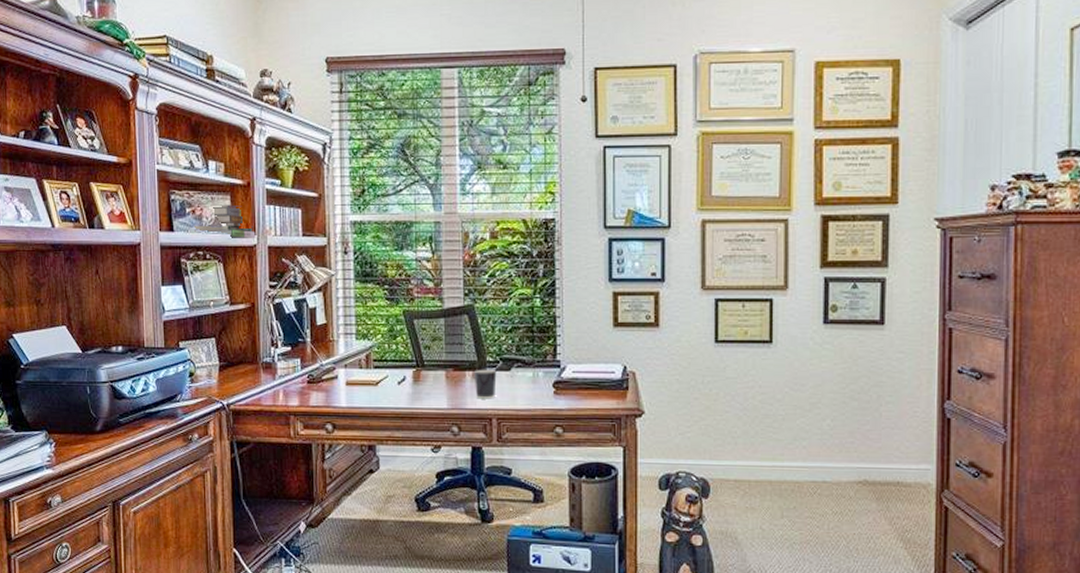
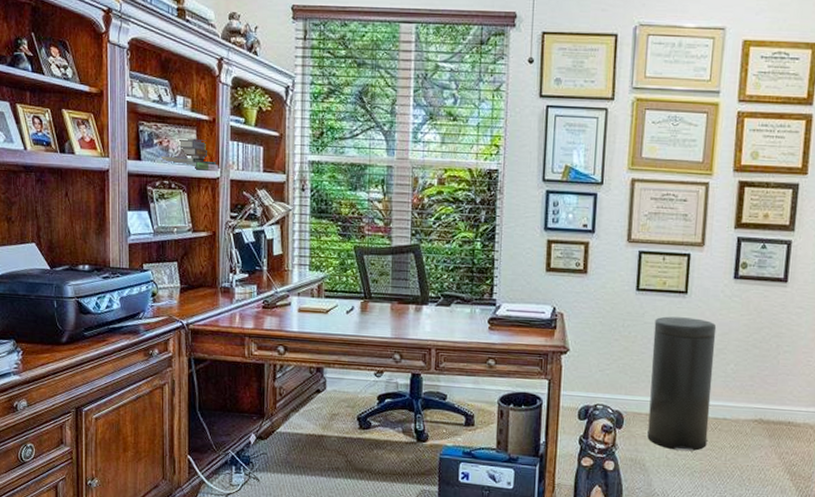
mug: present [473,369,497,399] -> none [416,303,438,331]
pedal bin: none [737,370,808,521] -> present [647,316,717,452]

